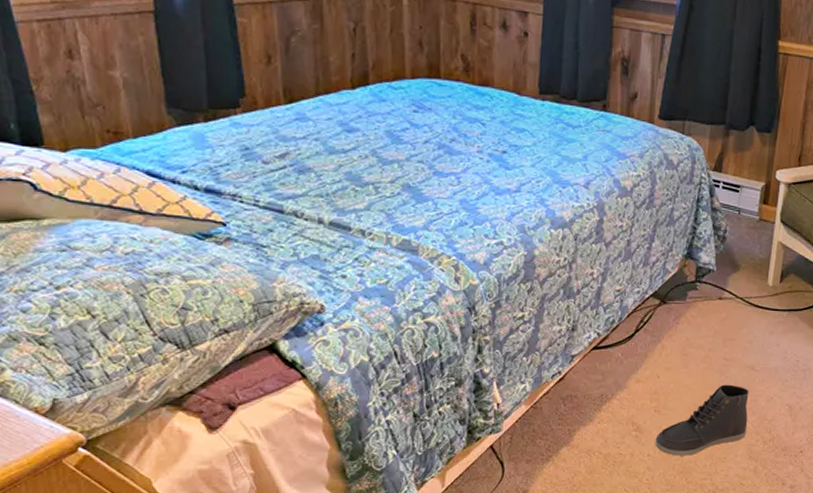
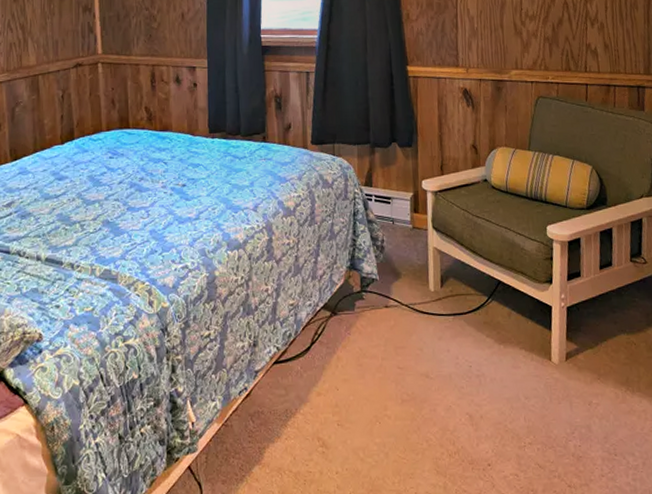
sneaker: present [655,384,749,456] -> none [341,394,430,473]

